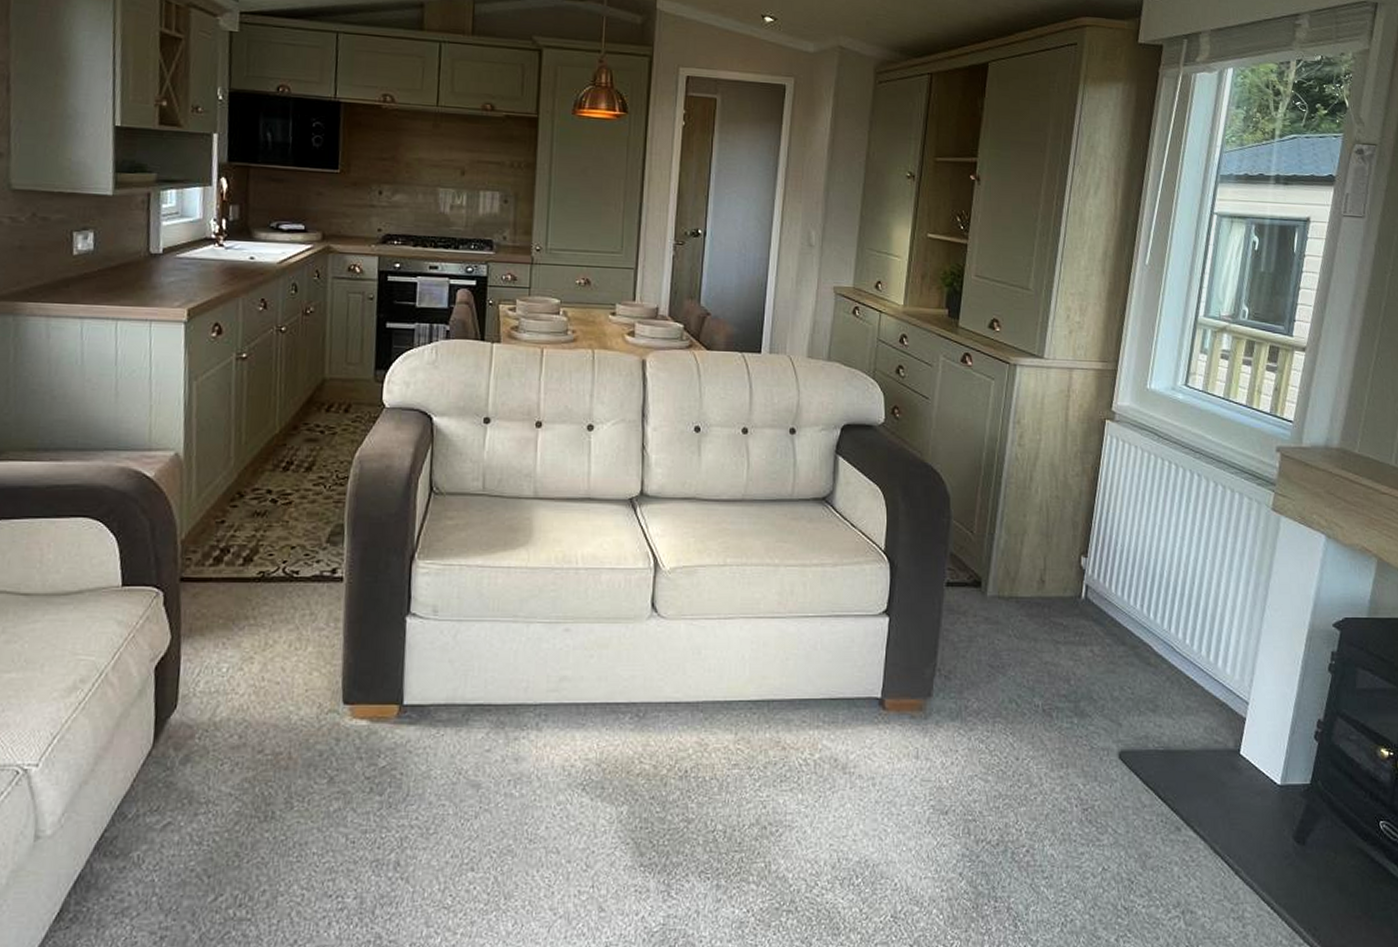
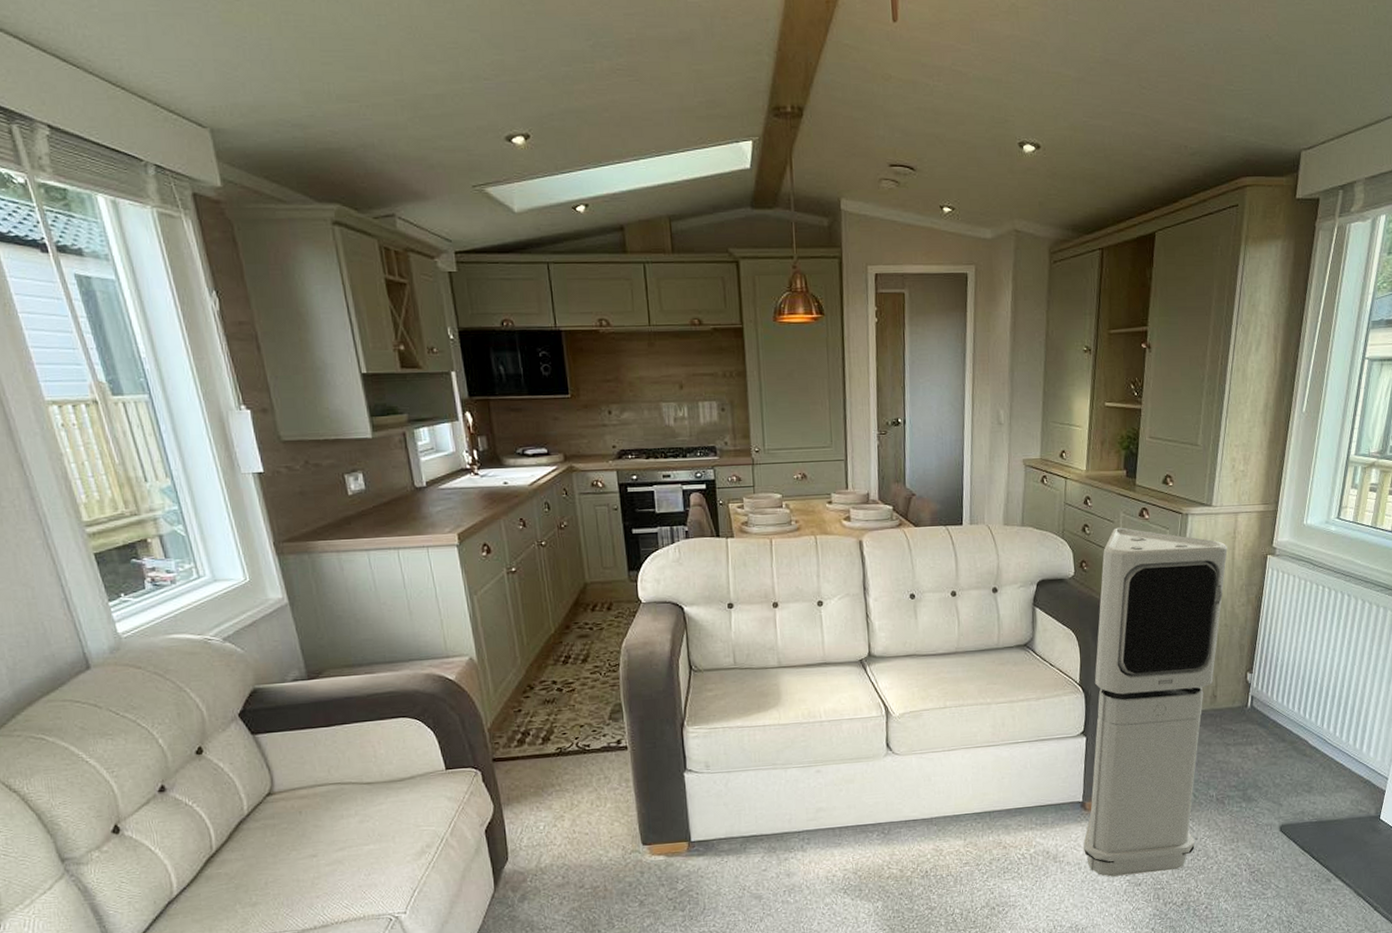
air purifier: none [880,372,1060,799] -> present [1083,527,1228,877]

